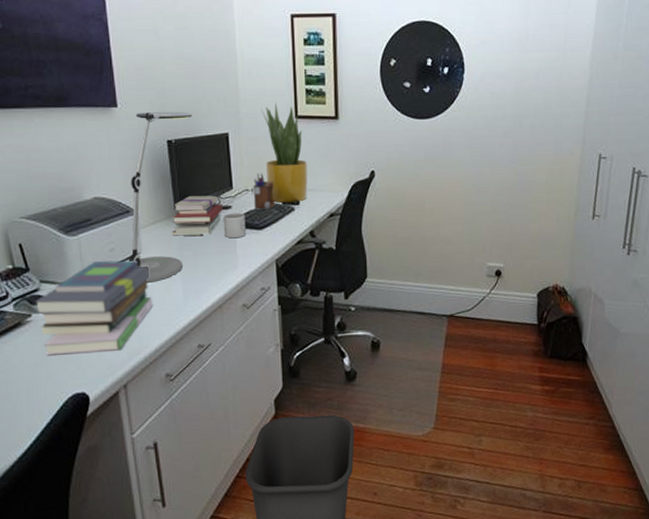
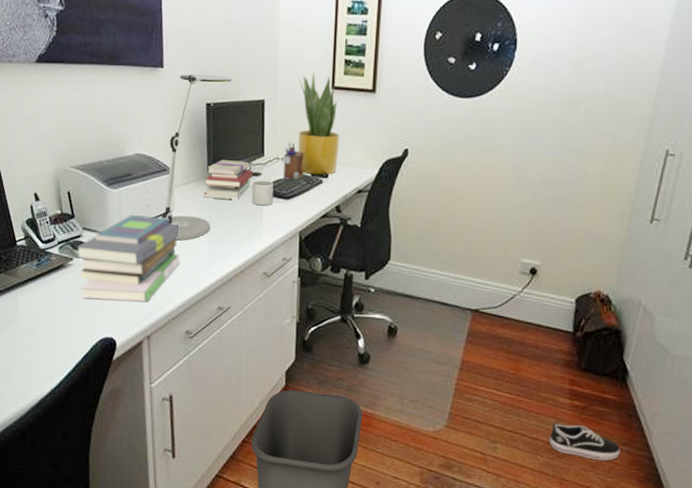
shoe: none [527,408,588,437] -> present [549,423,621,461]

